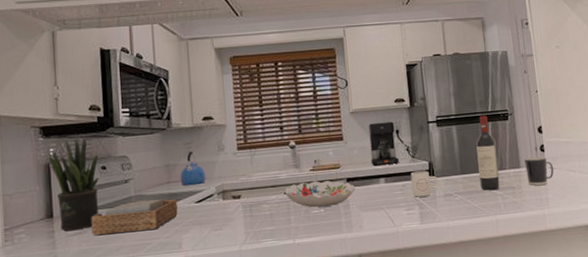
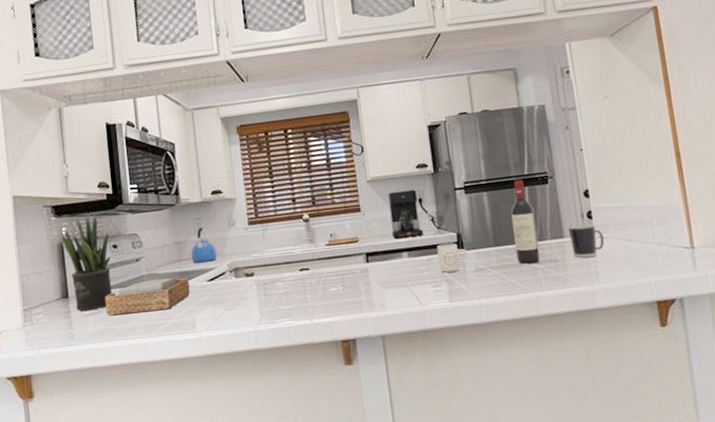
decorative bowl: present [284,181,355,208] -> none [299,256,376,285]

